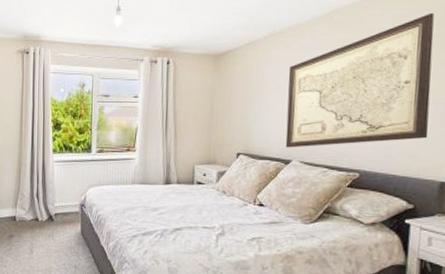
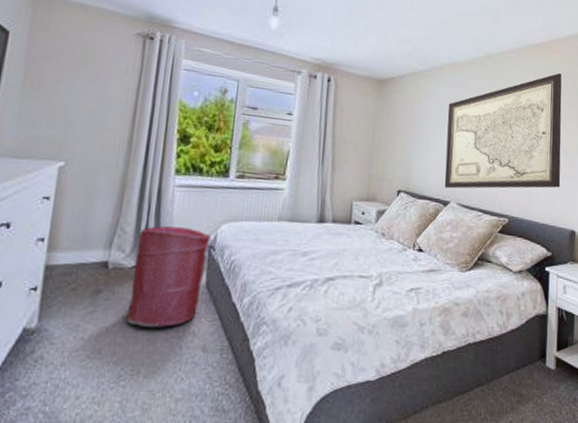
laundry hamper: none [30,191,82,261] -> present [125,226,211,327]

